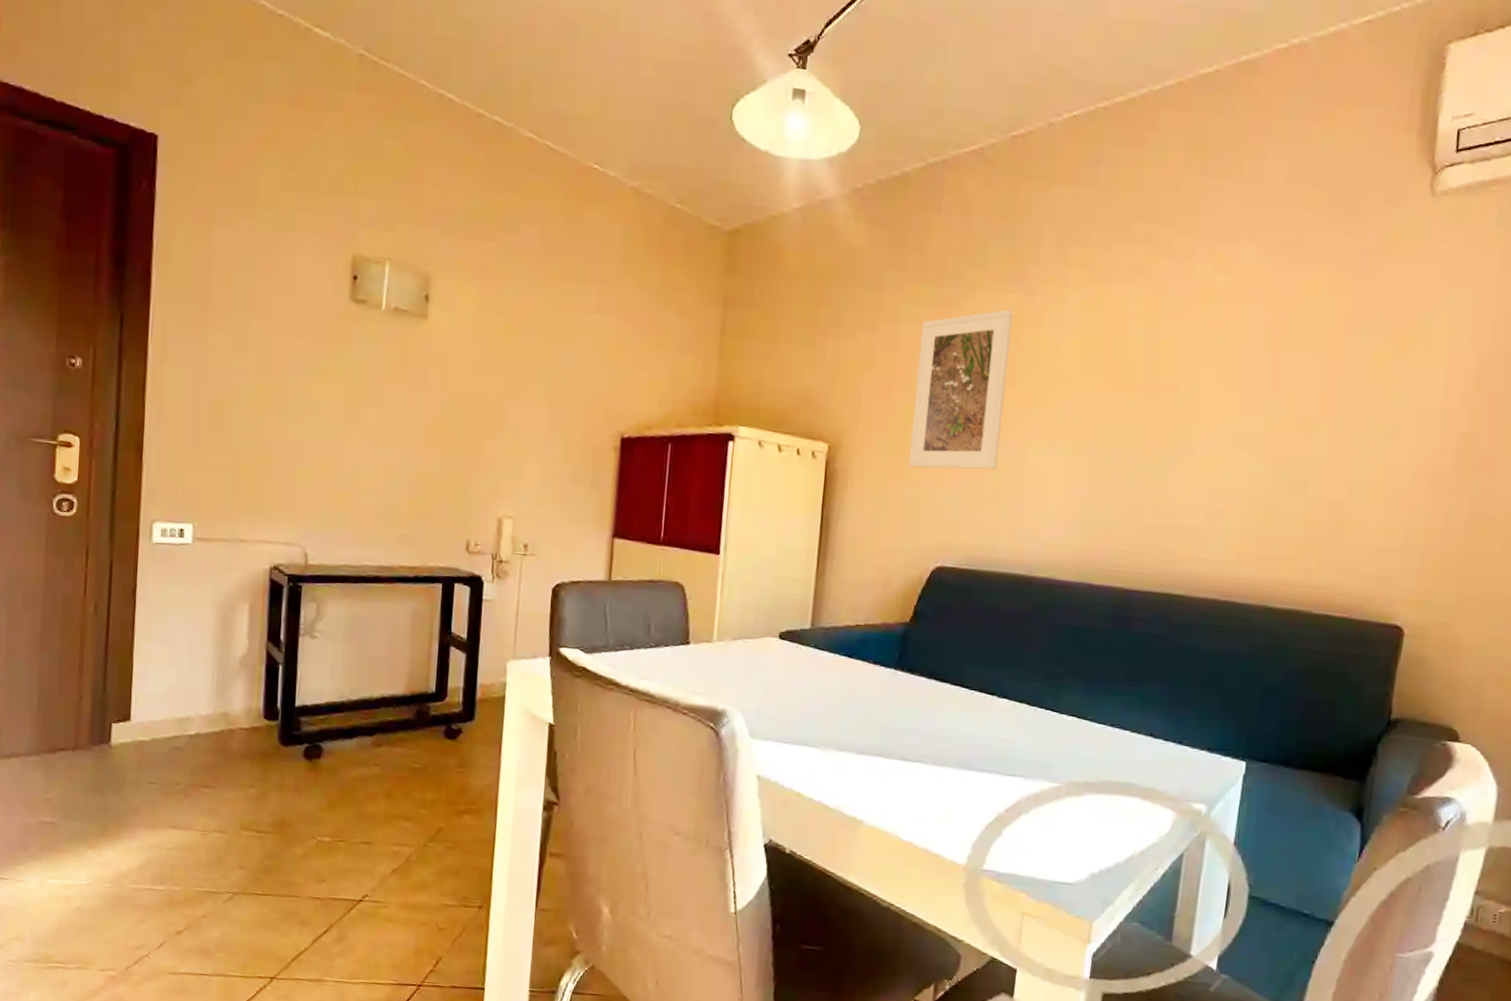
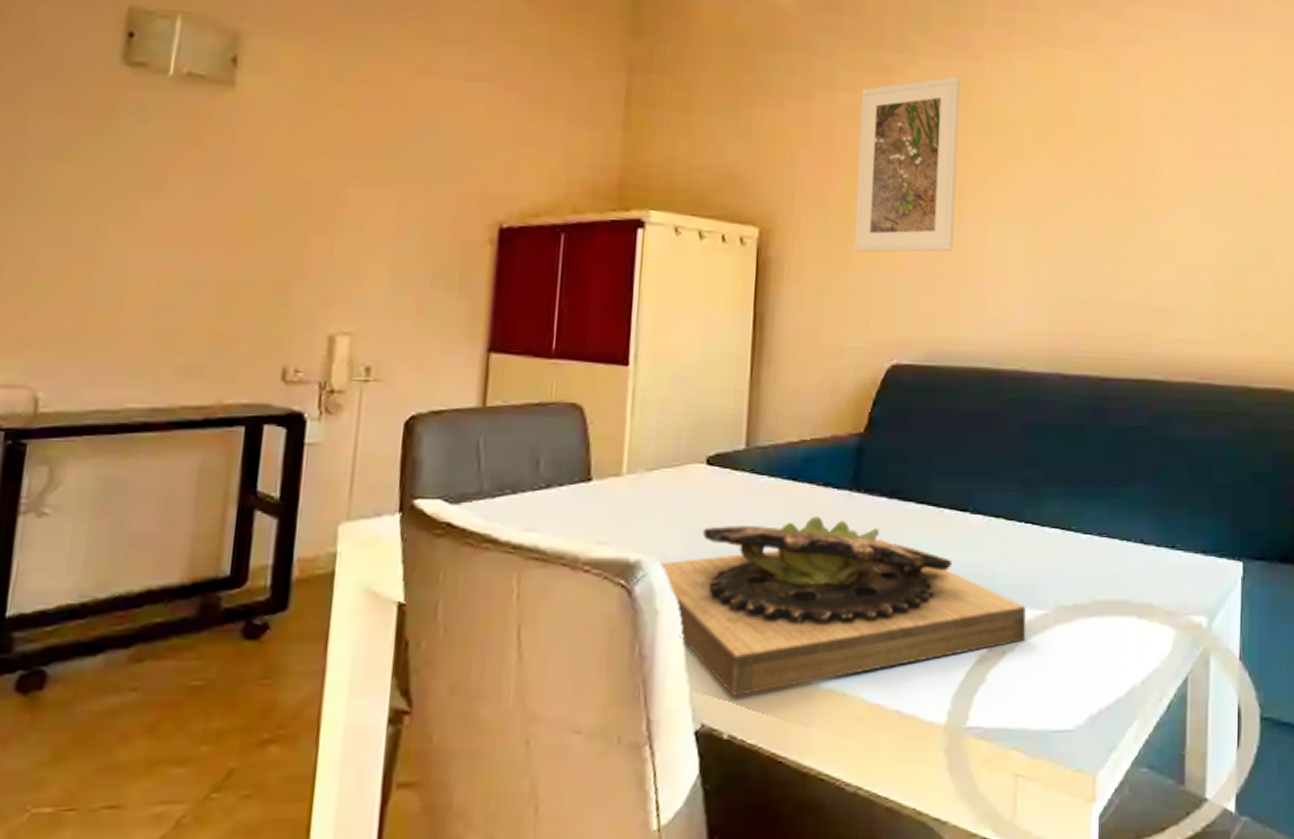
succulent planter: none [741,687,1041,822] -> present [661,516,1026,696]

